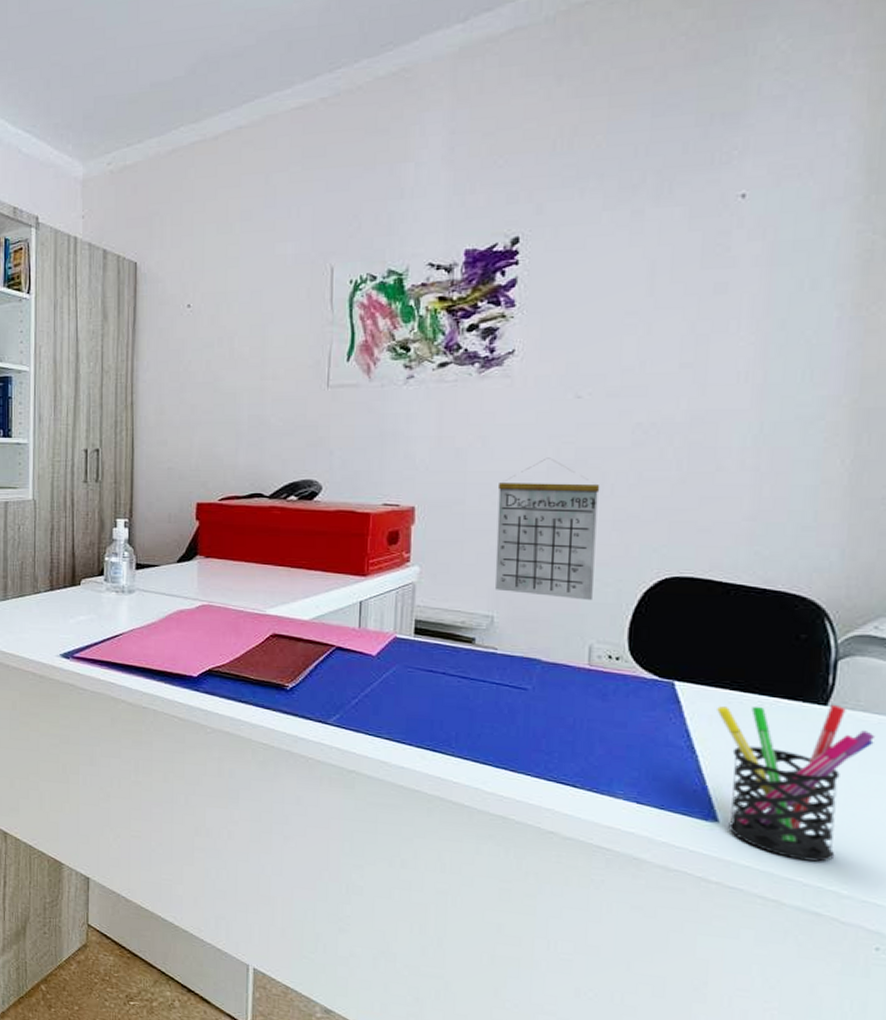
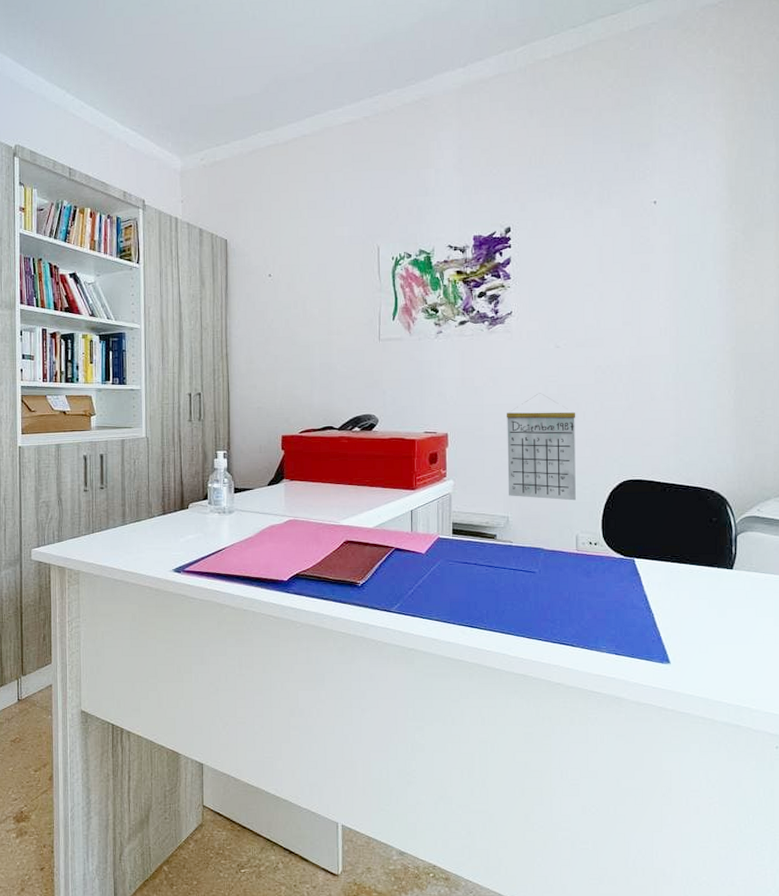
pen holder: present [717,704,875,862] -> none [663,568,763,686]

